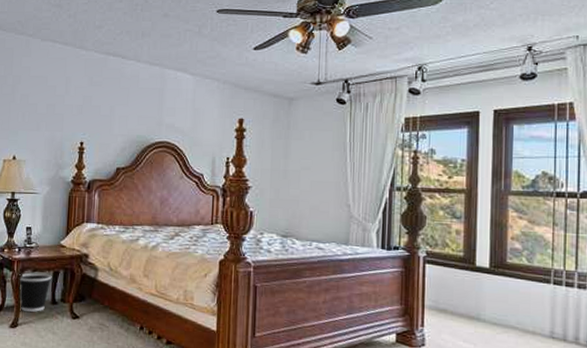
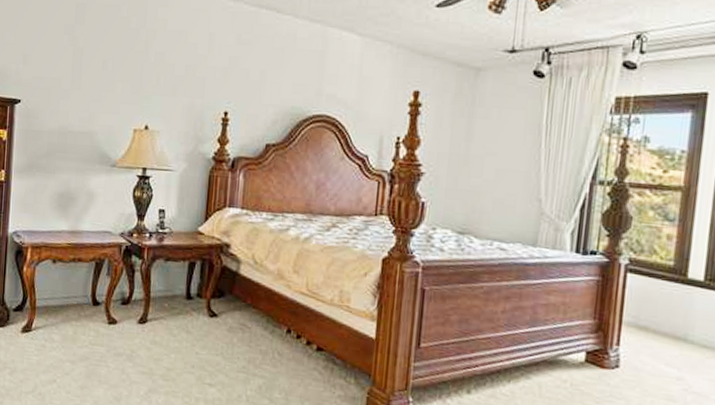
wastebasket: present [18,273,52,312] -> none [148,262,188,307]

